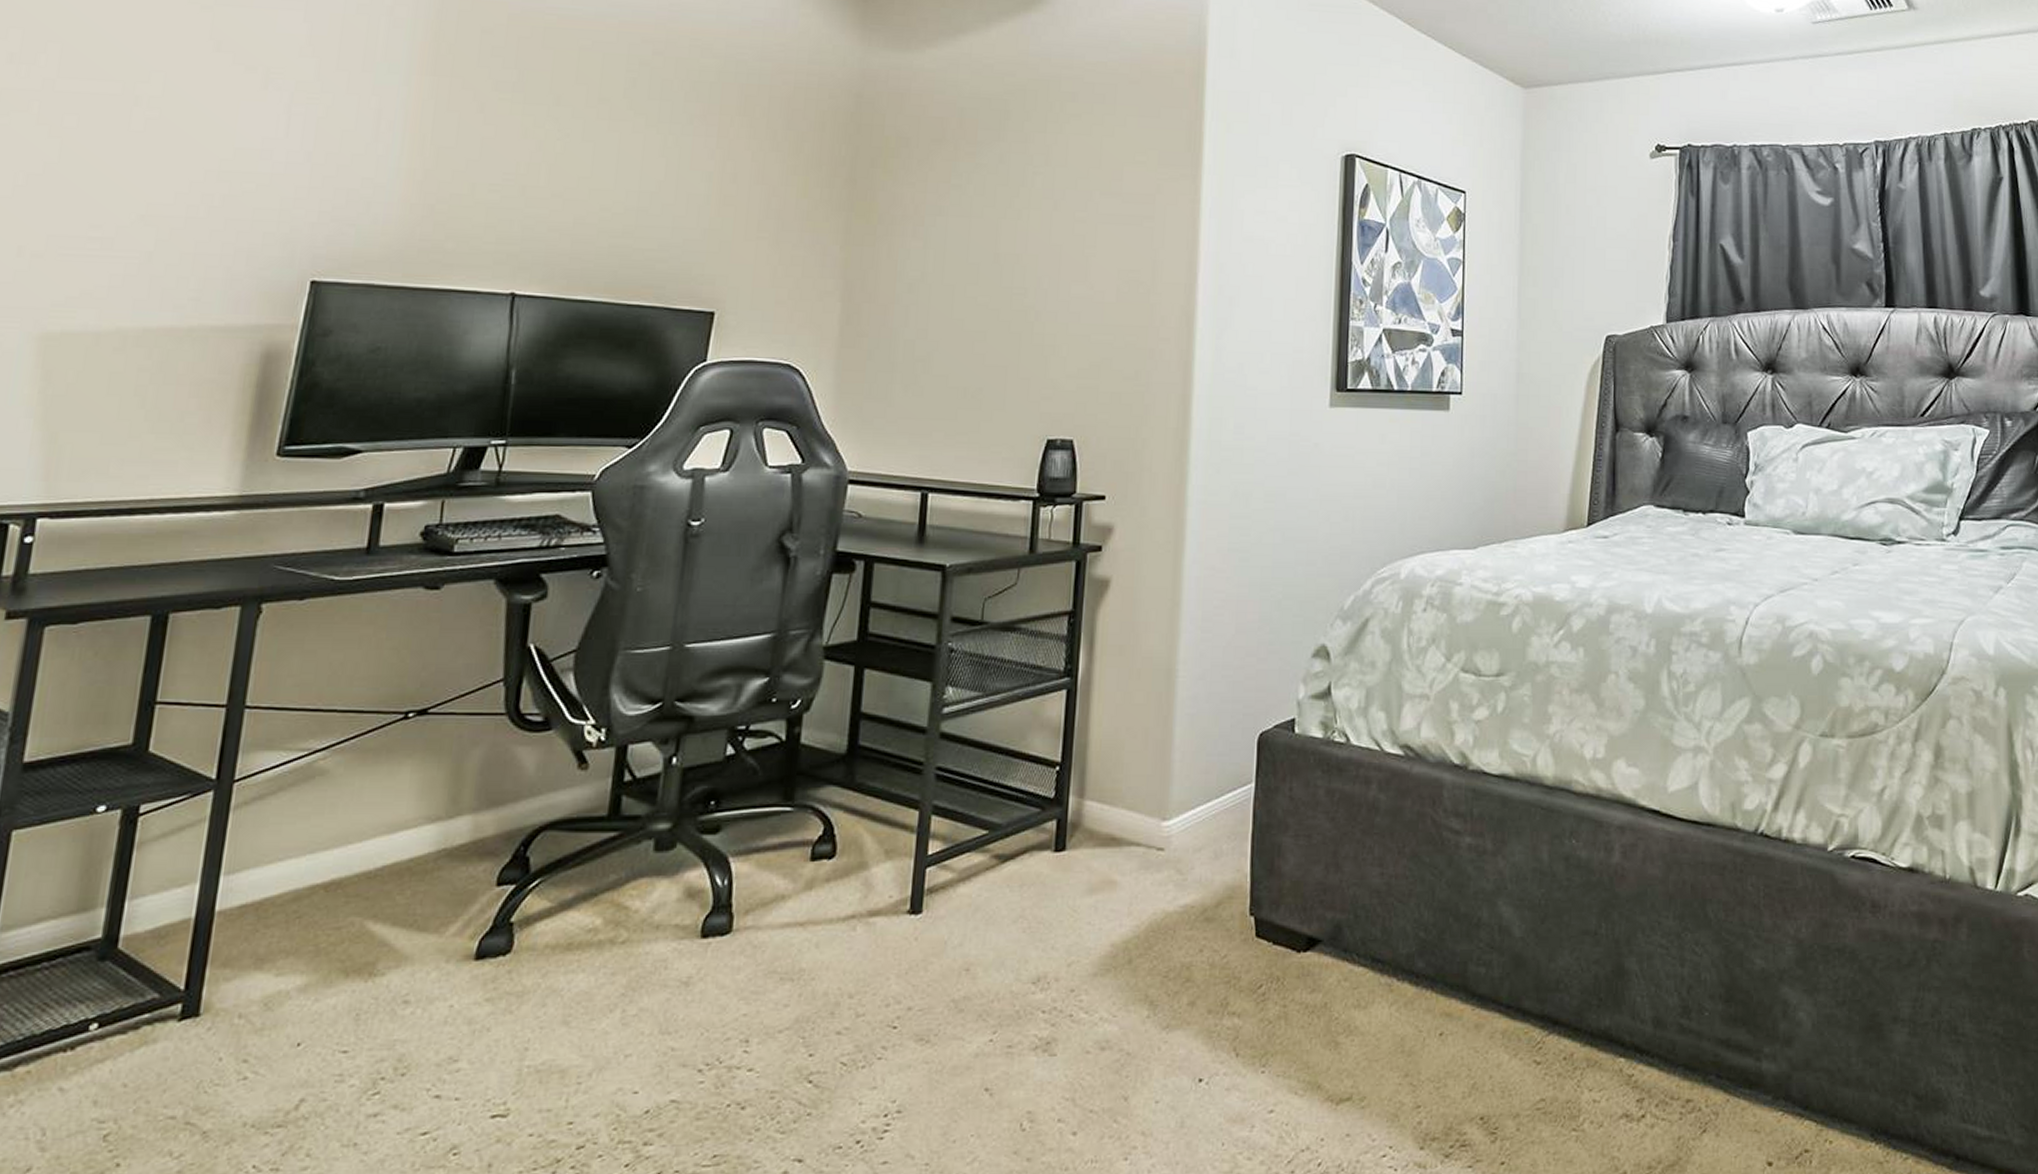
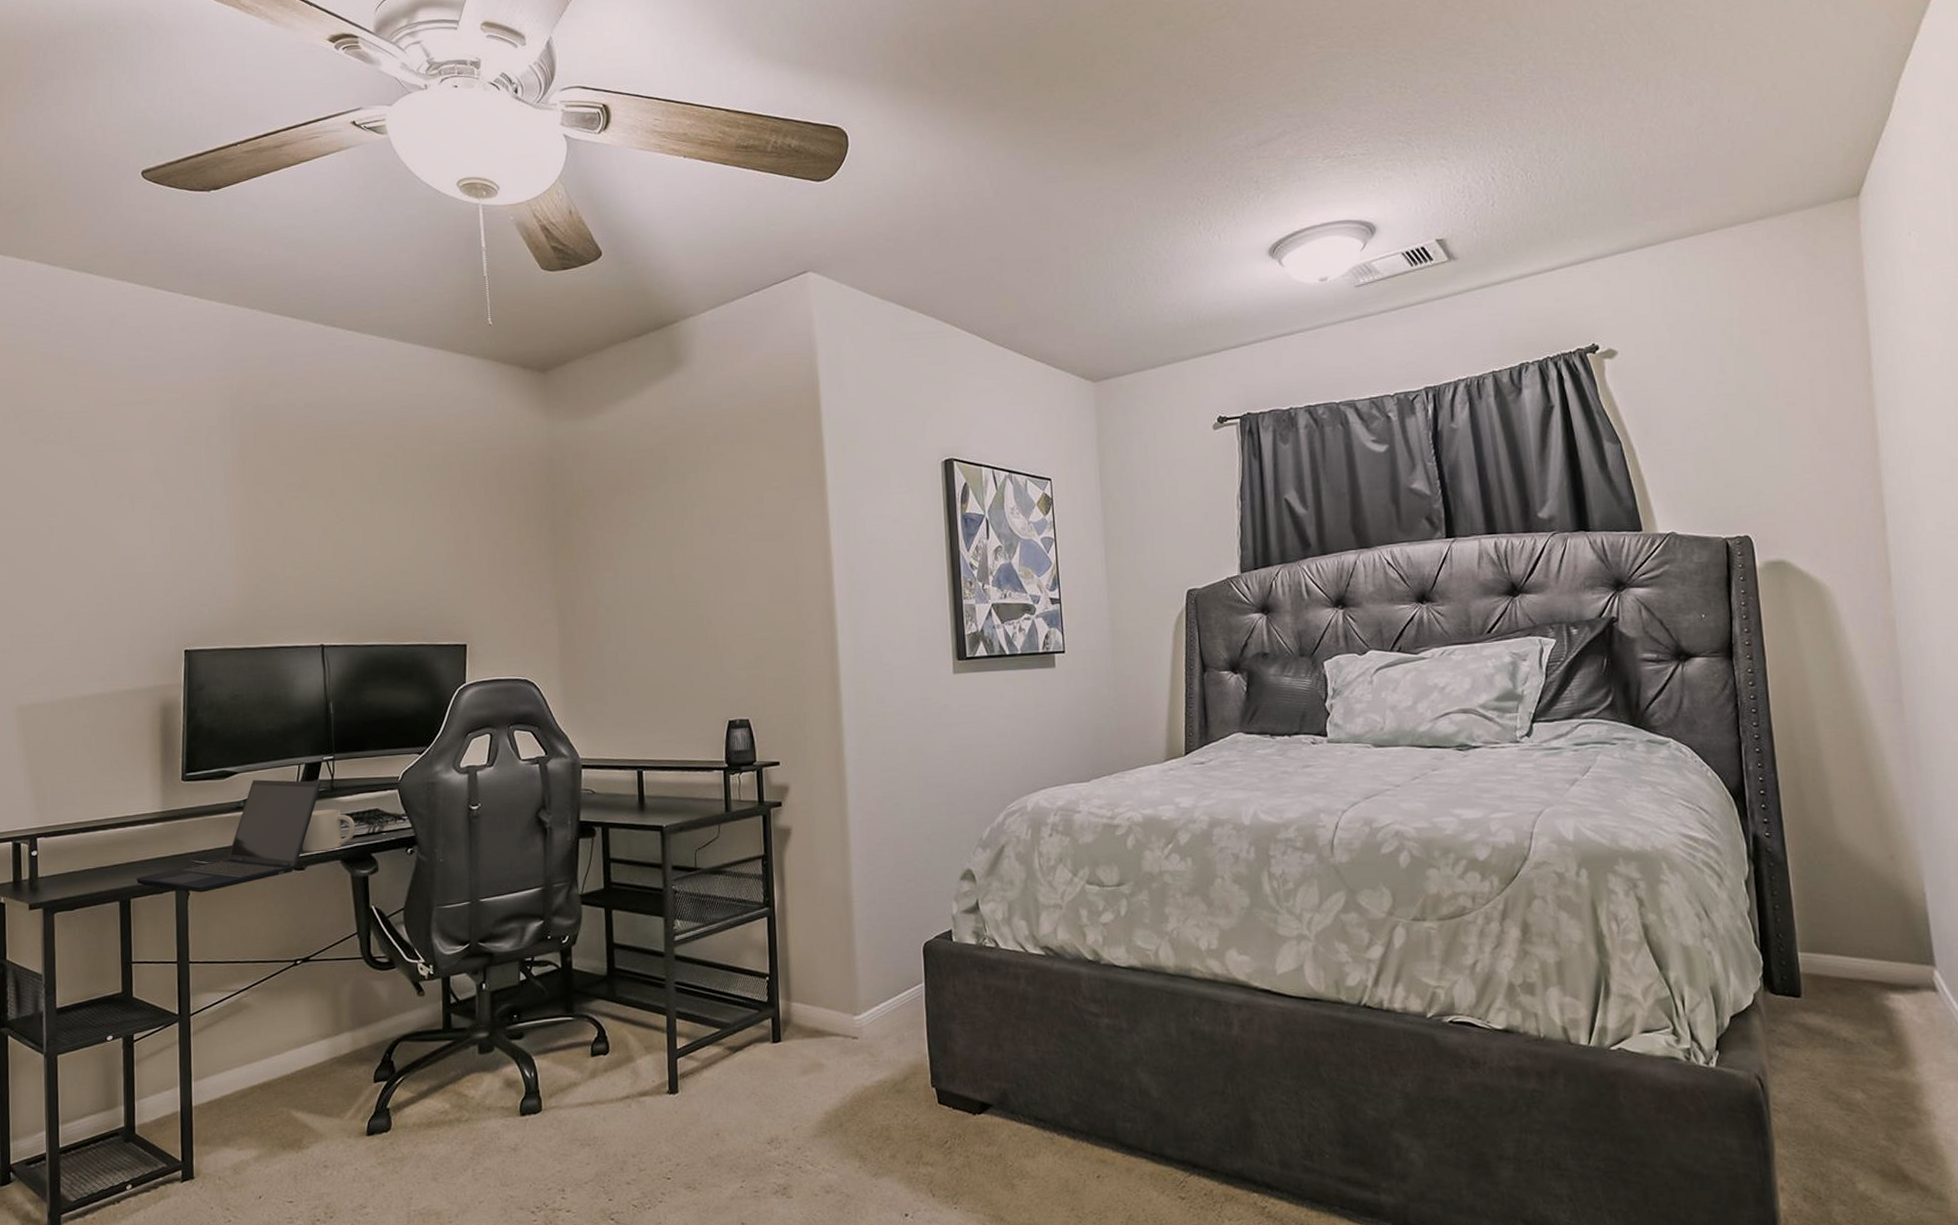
laptop: none [183,463,484,611] -> present [136,779,322,893]
mug: none [440,510,523,566] -> present [302,808,355,852]

